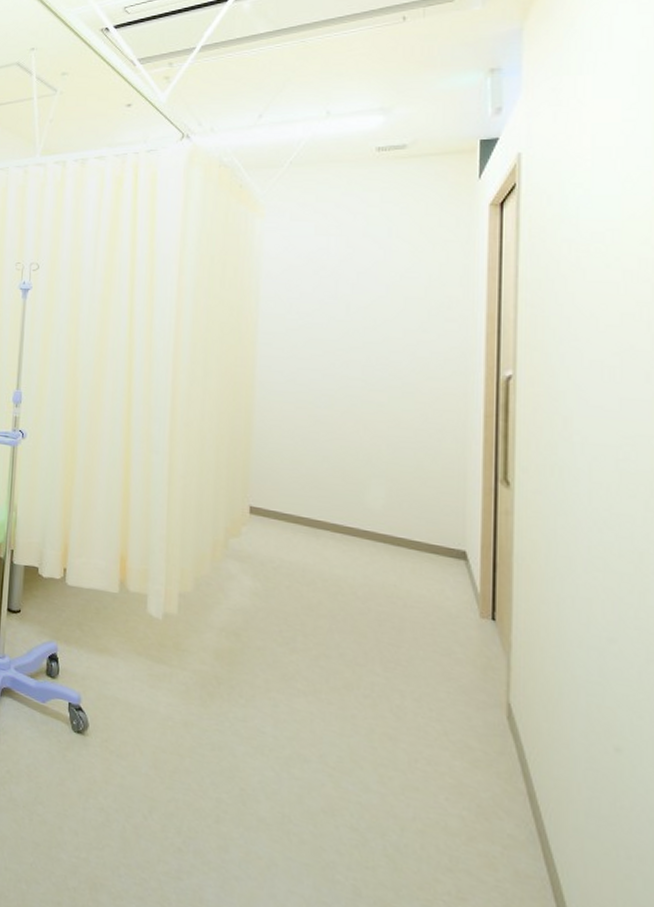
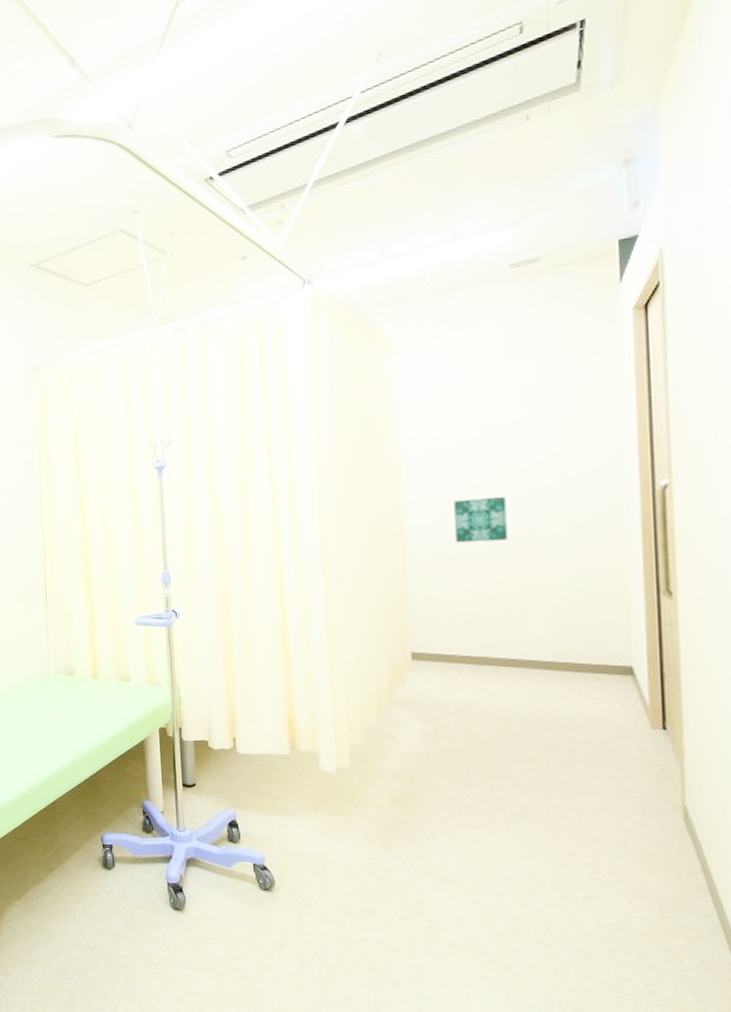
wall art: none [303,362,355,408] -> present [454,497,508,543]

